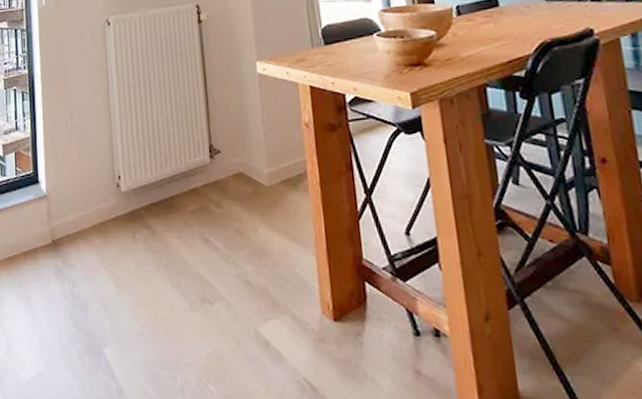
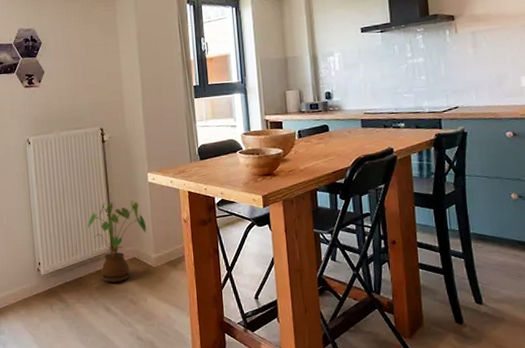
house plant: none [179,96,256,205] -> present [87,200,147,283]

